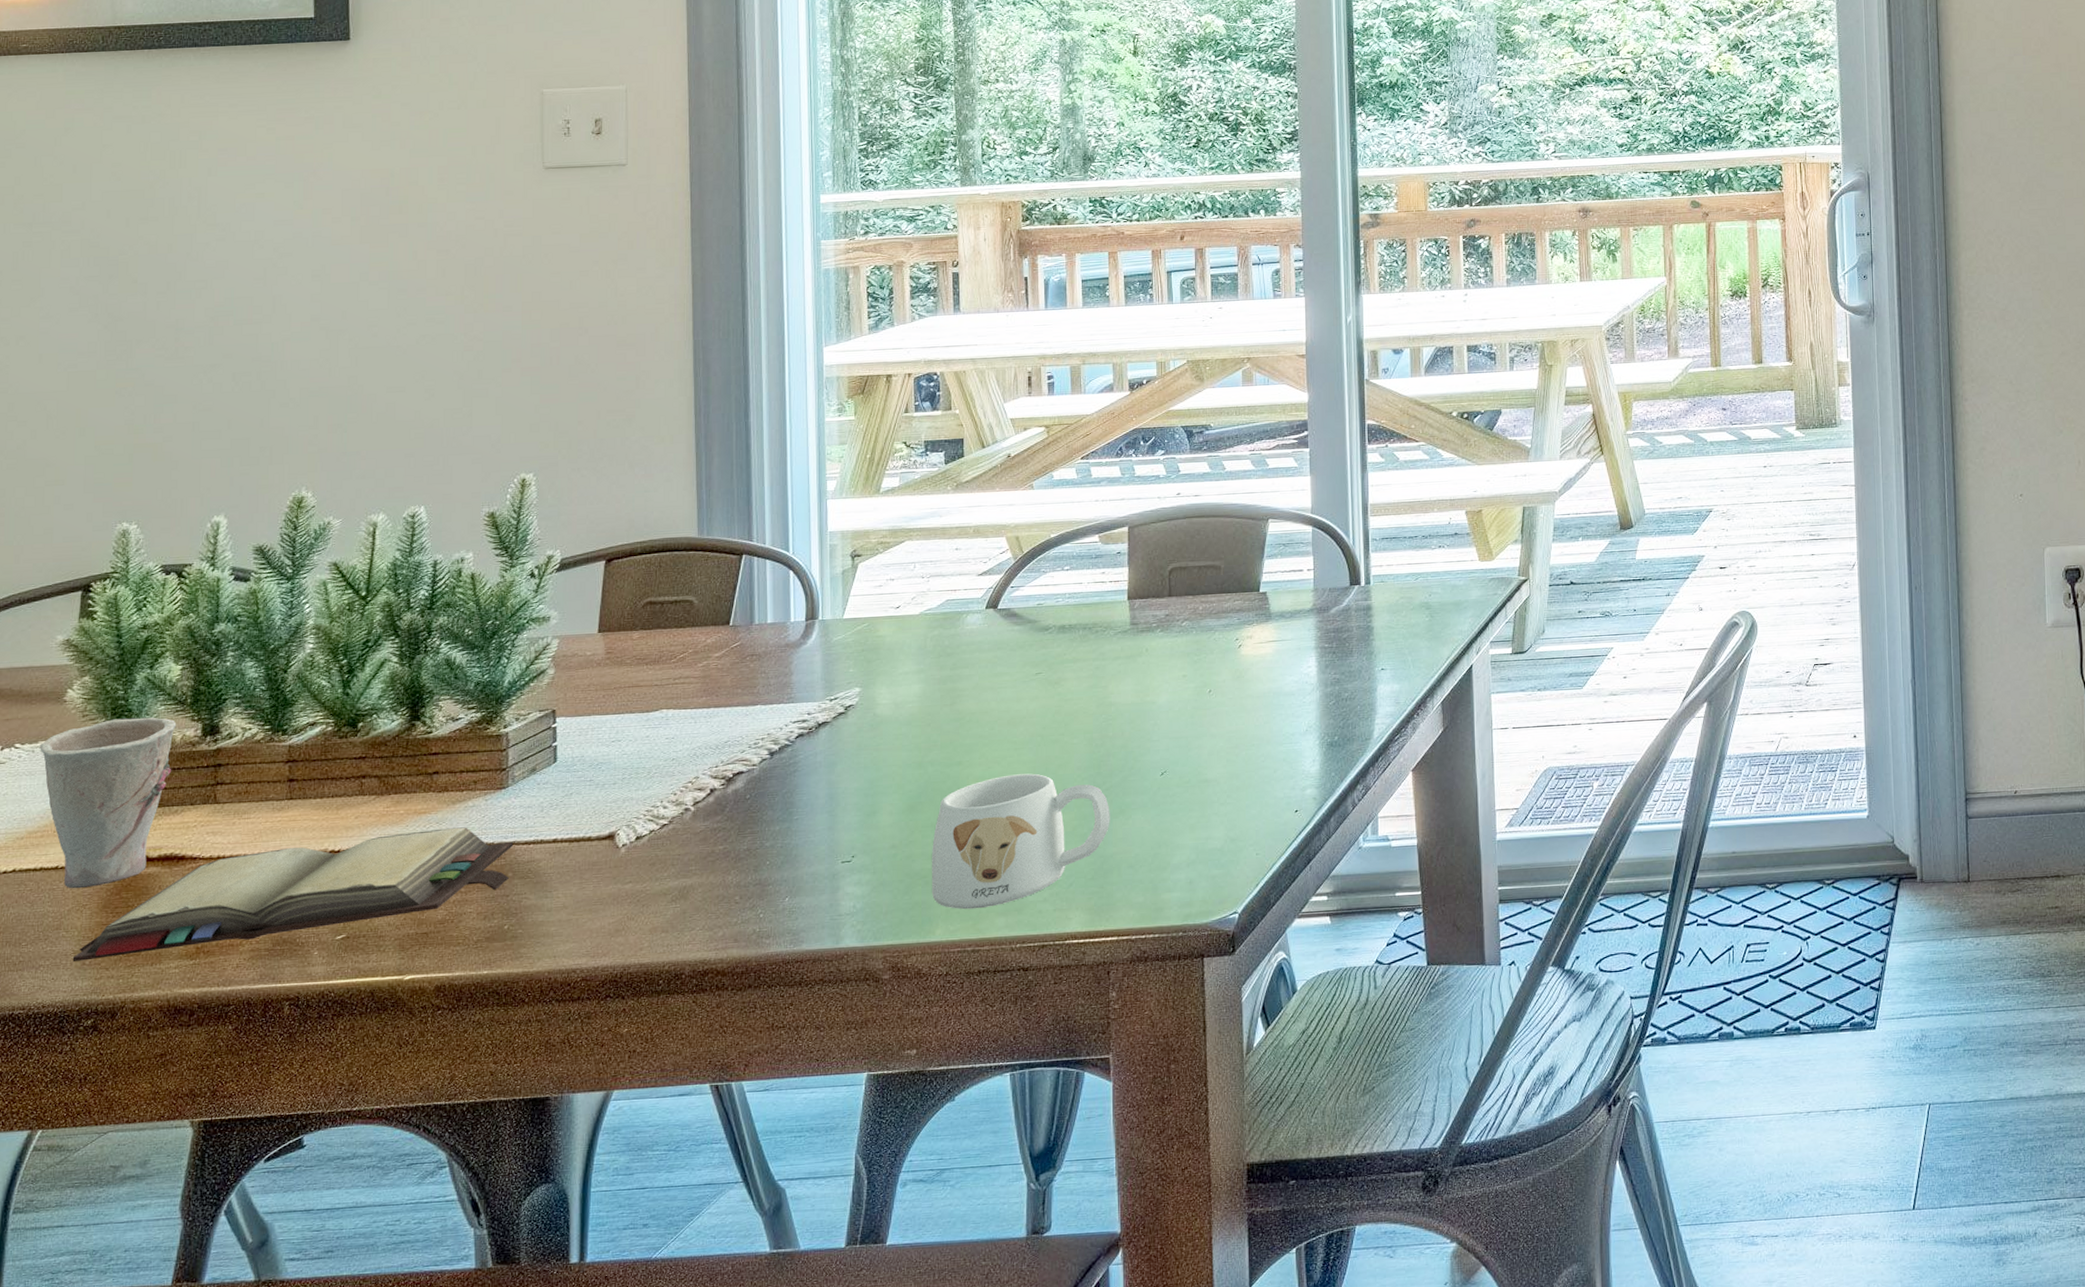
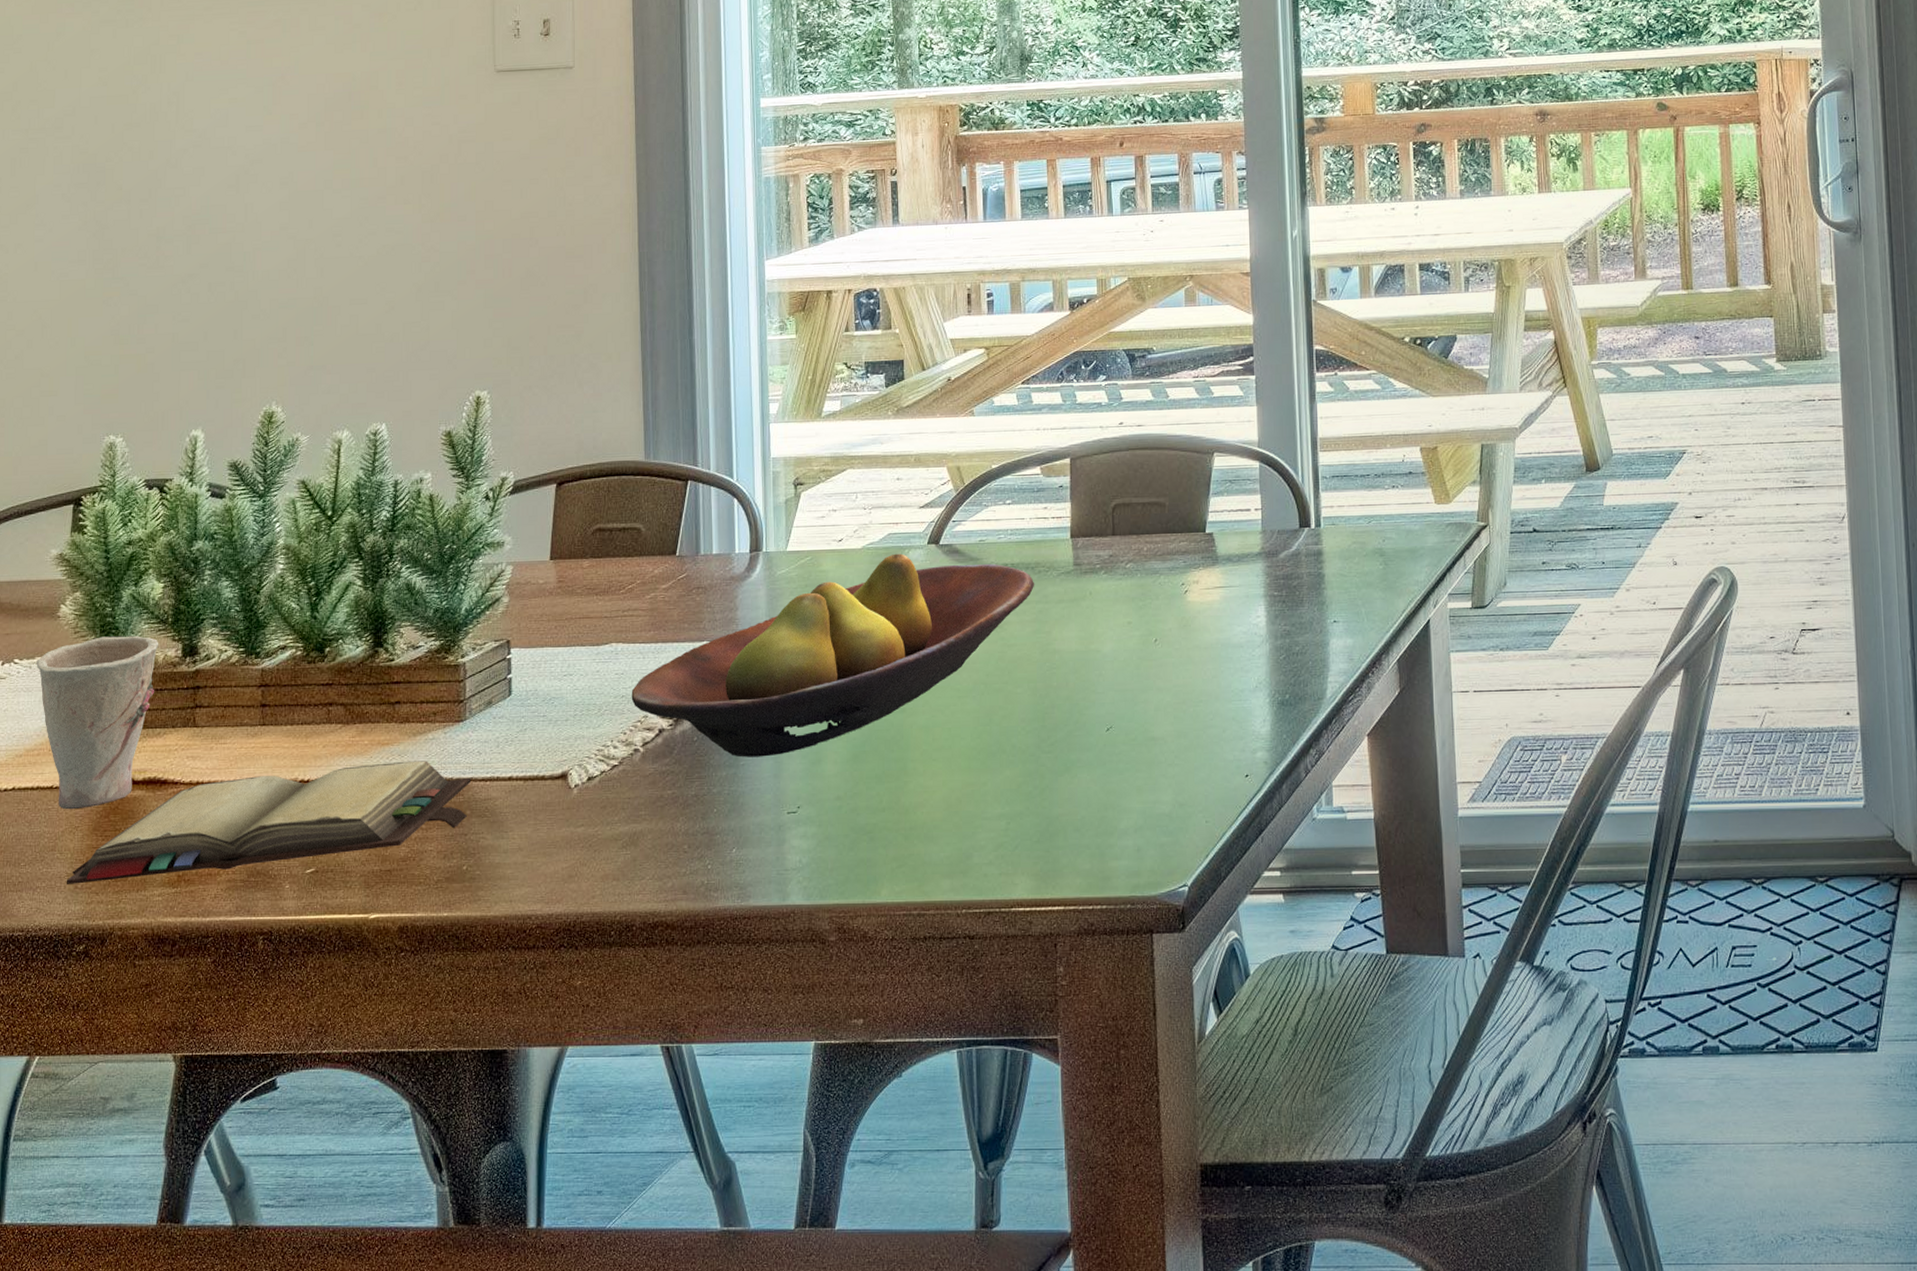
fruit bowl: none [682,618,1092,812] -> present [631,553,1035,757]
mug: present [931,773,1110,910] -> none [876,724,1056,870]

